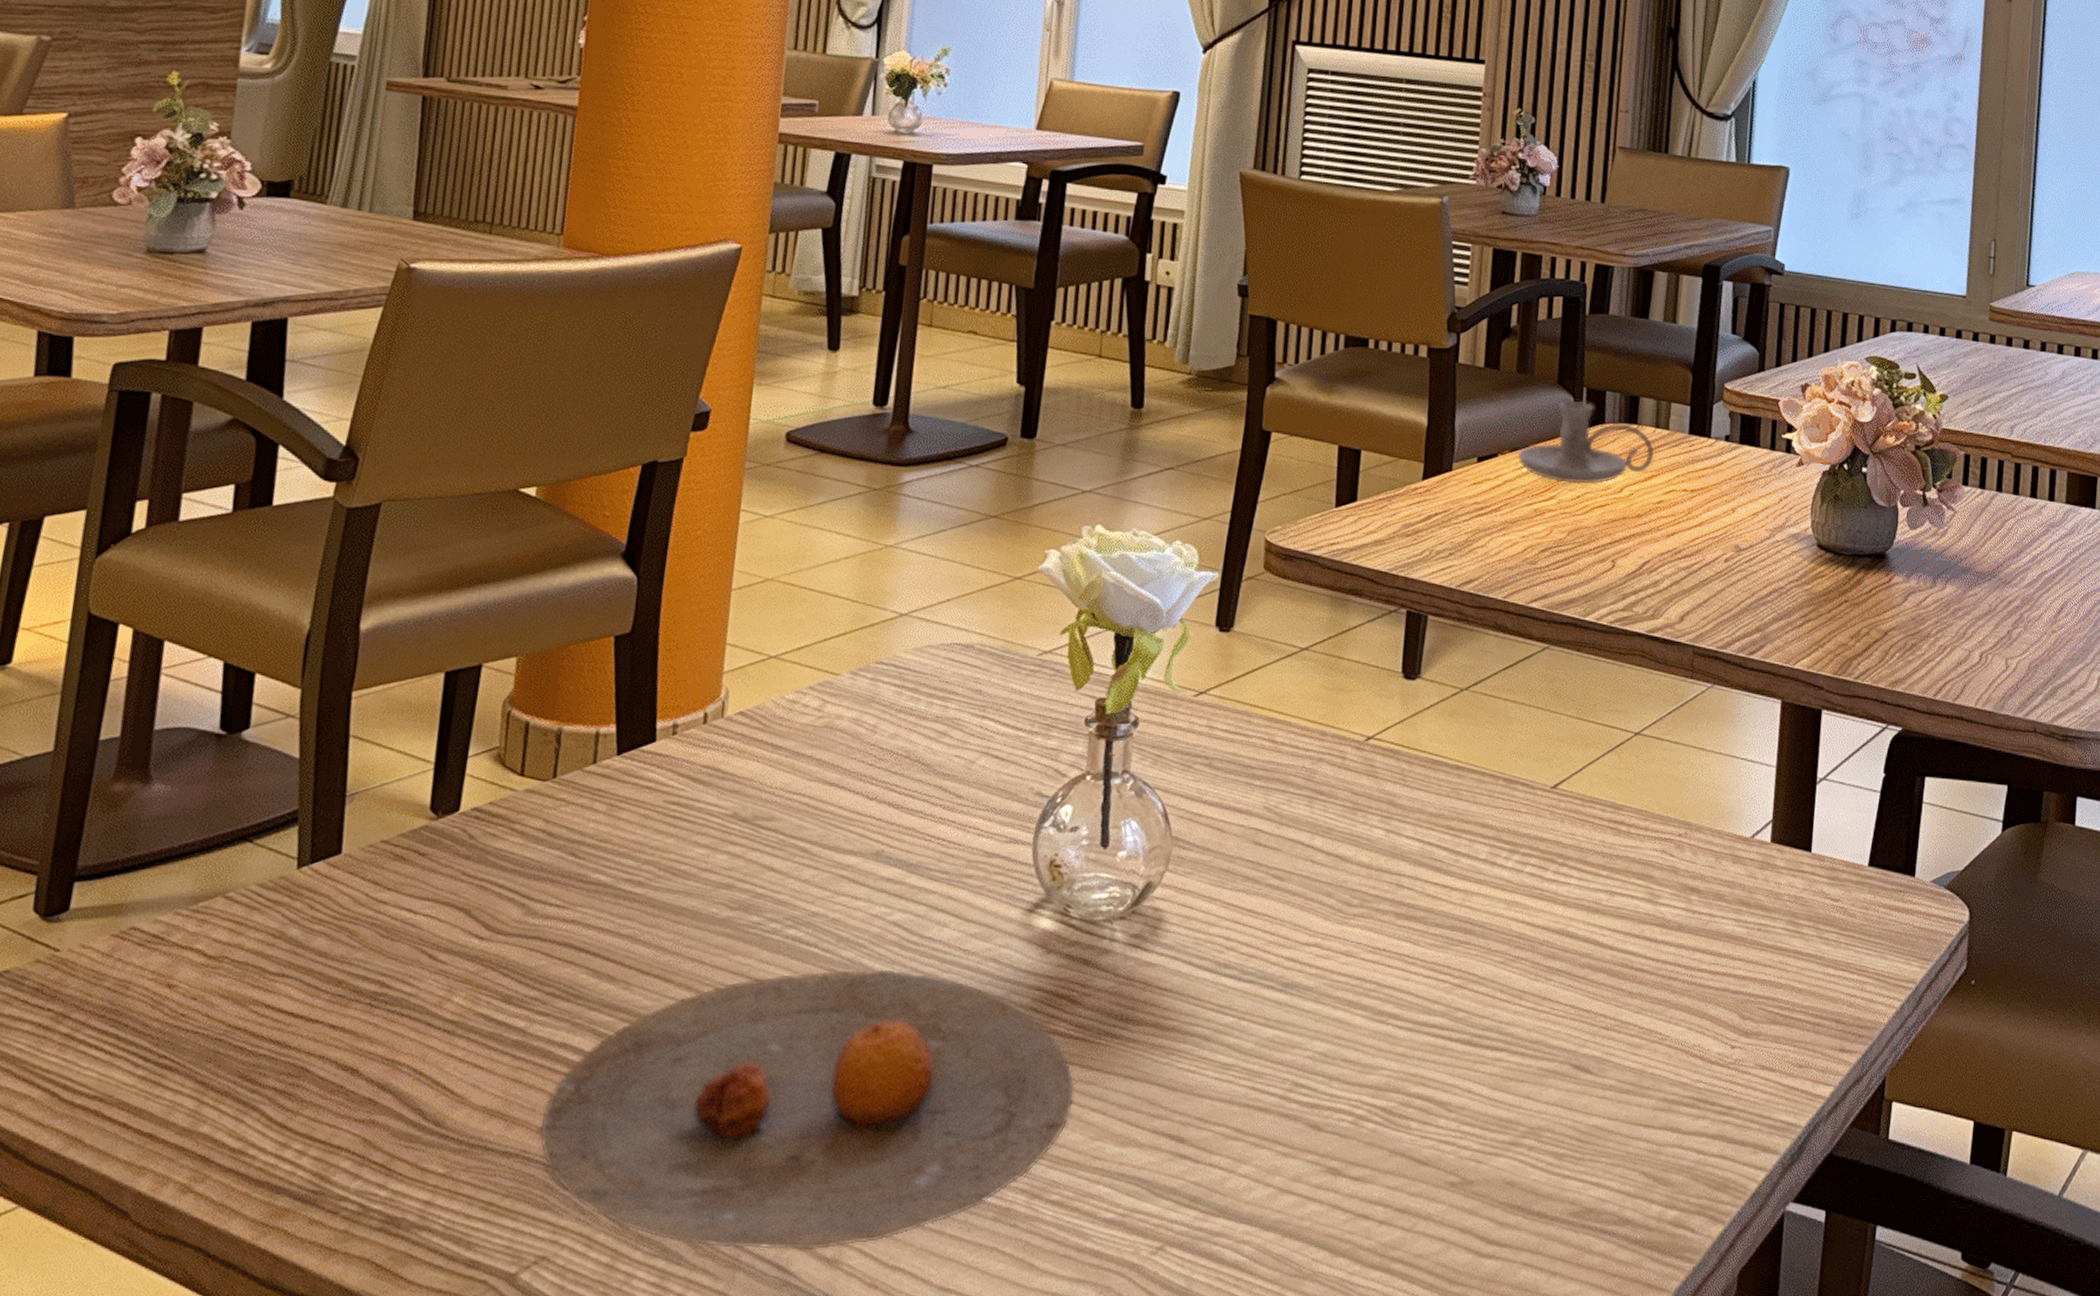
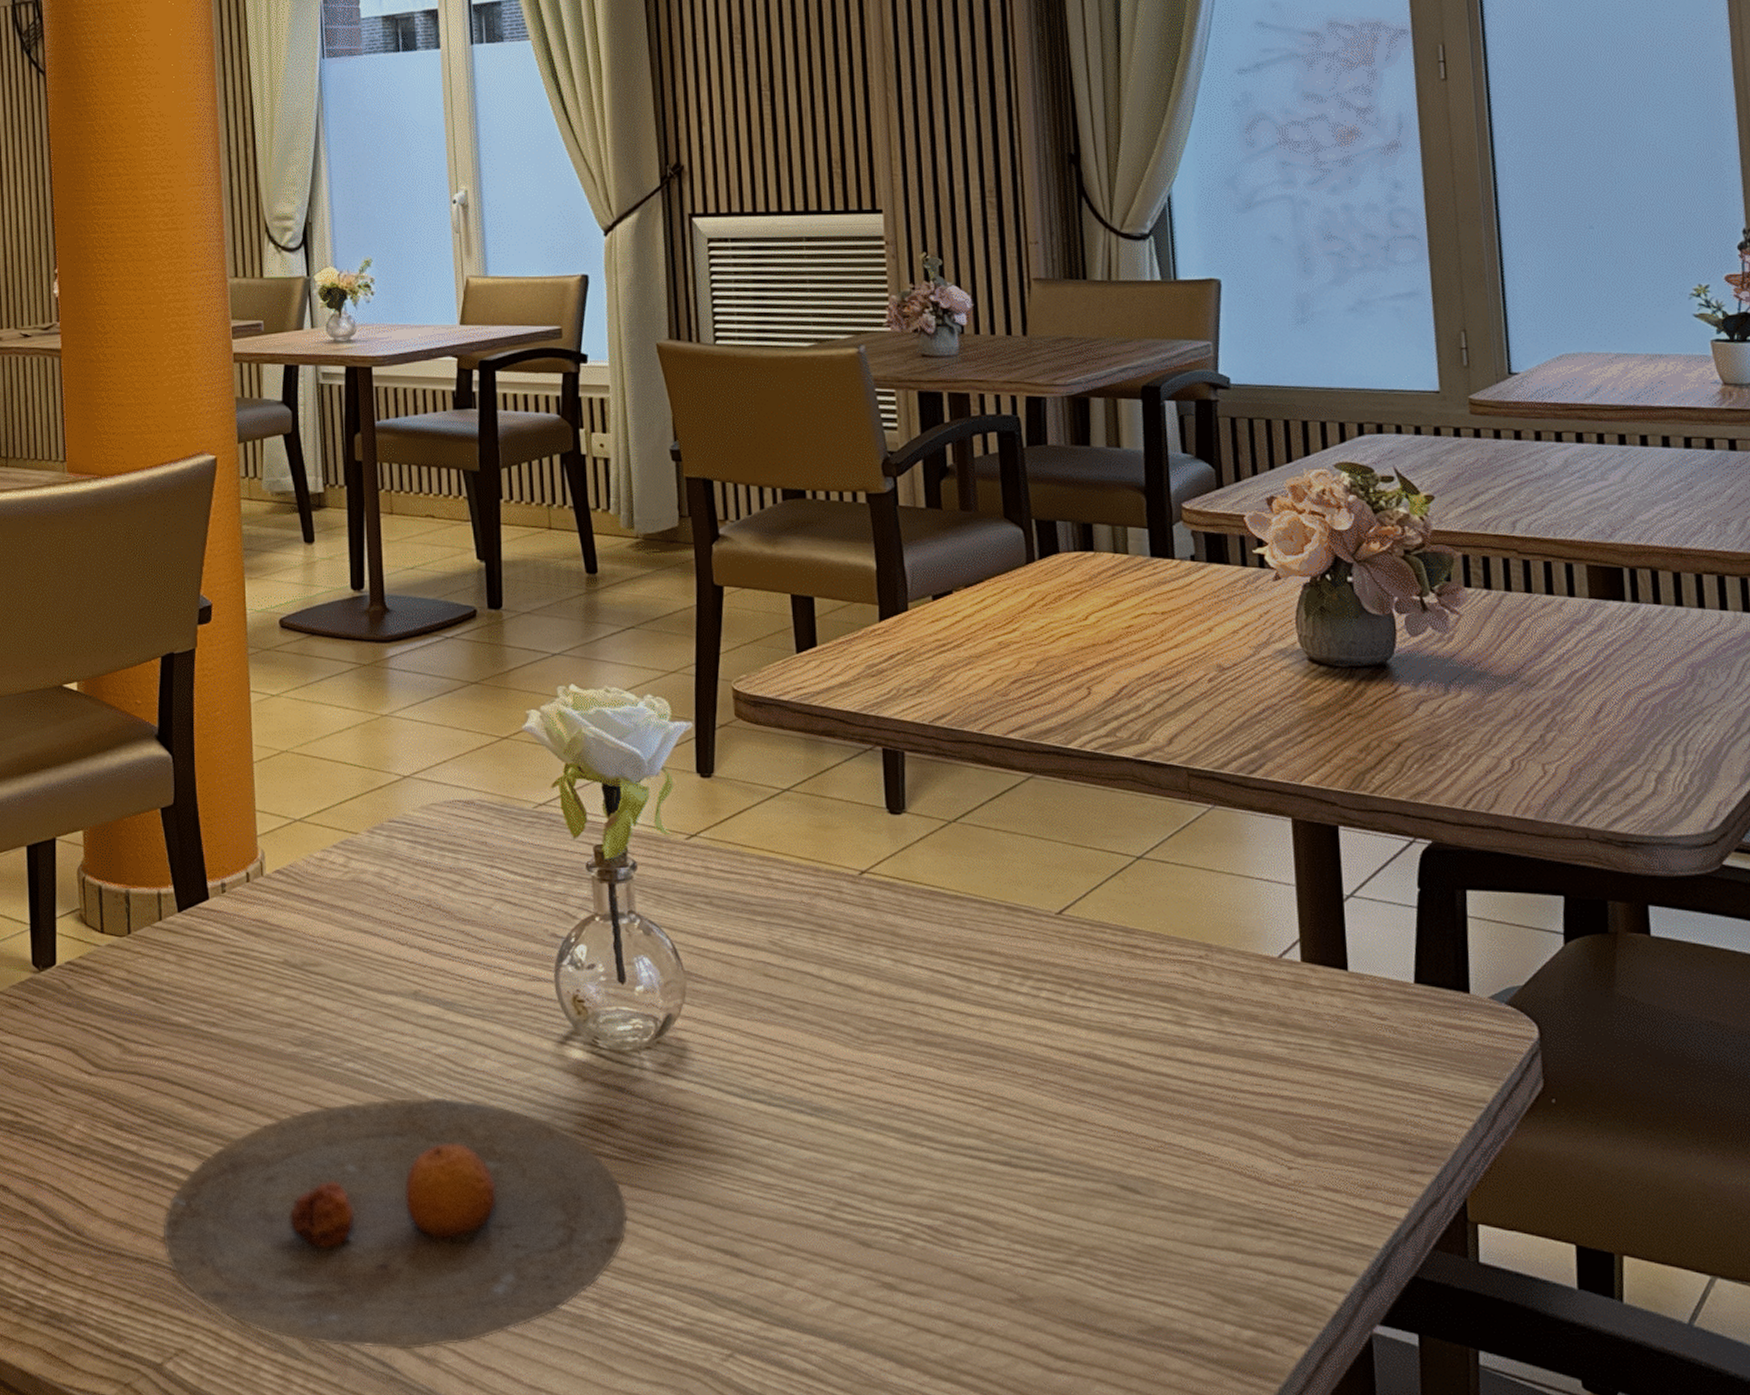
candle holder: present [1517,400,1655,484] -> none [972,532,1117,614]

